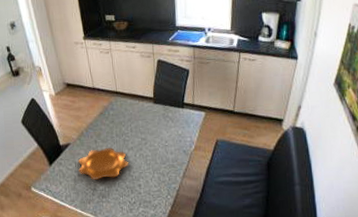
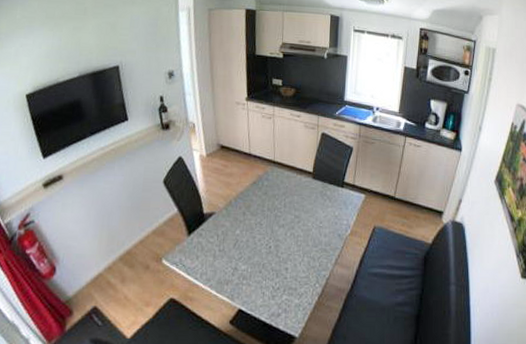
decorative bowl: present [78,147,128,180] -> none [220,221,277,258]

